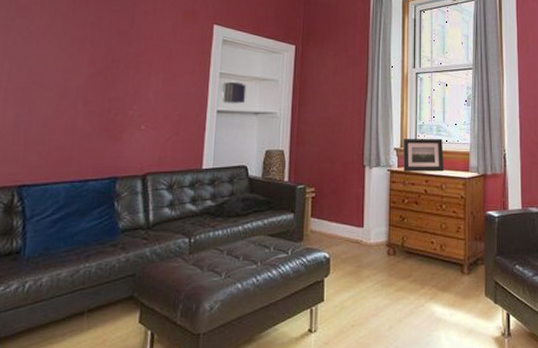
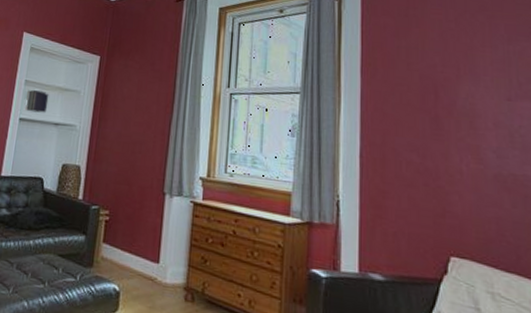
picture frame: present [403,138,444,172] -> none [209,167,259,212]

